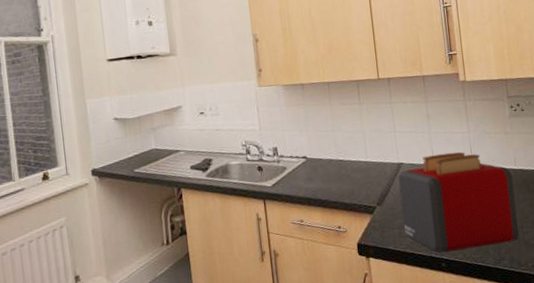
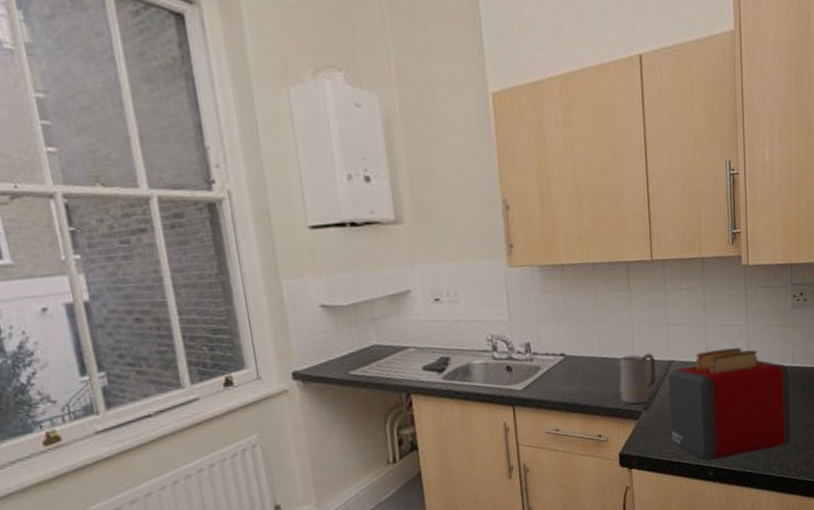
mug: none [354,156,388,201] -> present [619,353,657,405]

